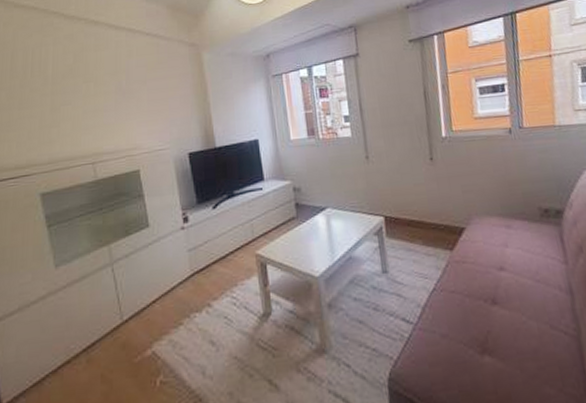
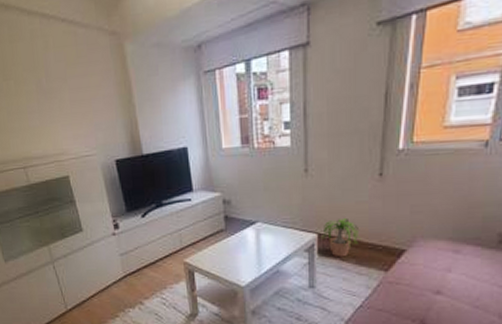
potted plant: none [388,199,423,239] -> present [322,217,360,258]

